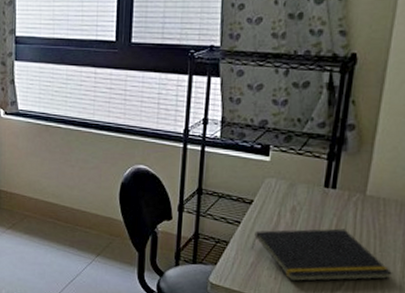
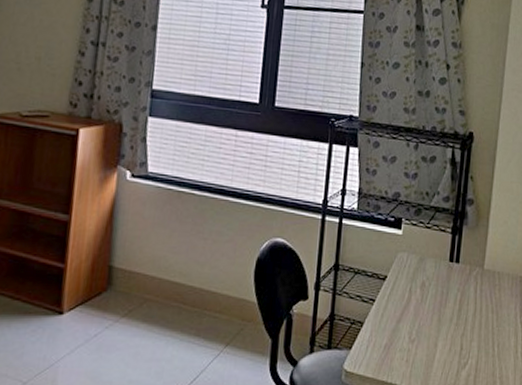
notepad: present [250,228,393,282] -> none [384,304,508,364]

